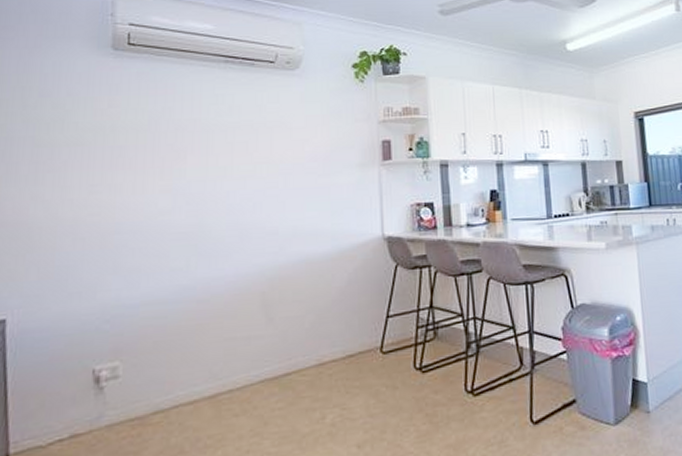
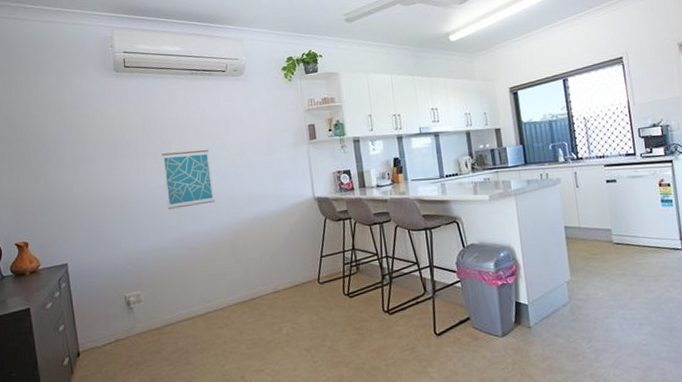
wall art: none [170,164,244,245] -> present [161,149,215,209]

